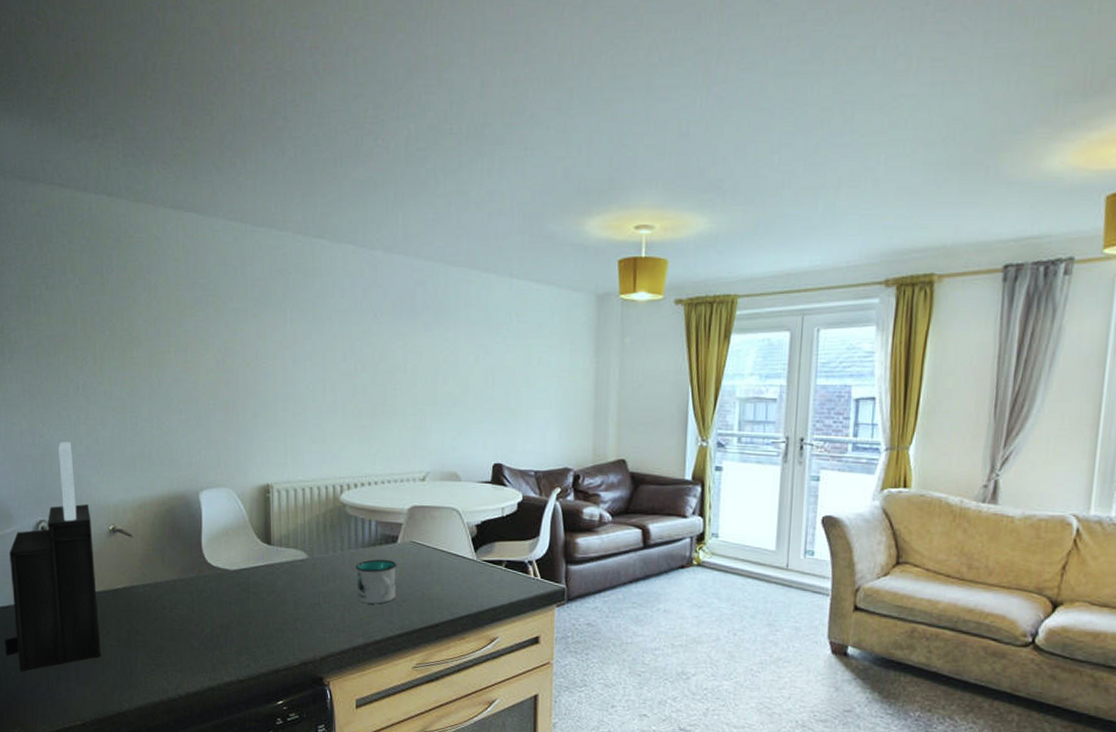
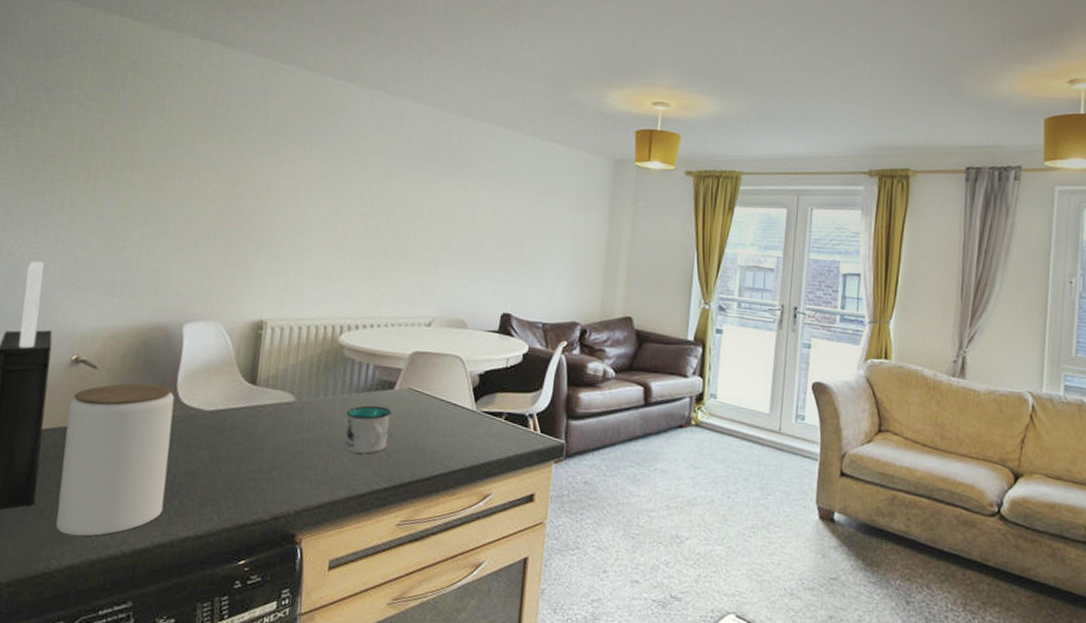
jar: none [114,547,207,683] -> present [56,383,175,537]

